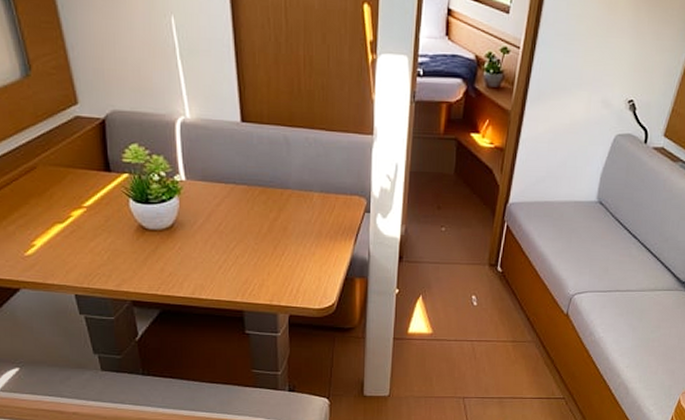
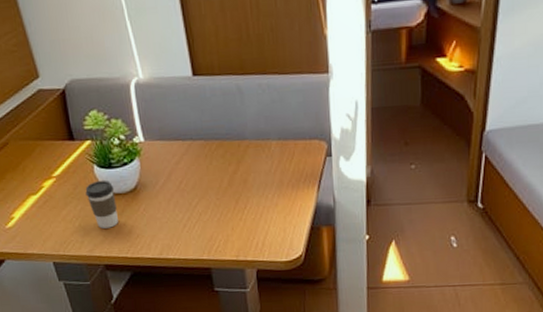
coffee cup: none [118,214,151,264] -> present [85,180,118,229]

